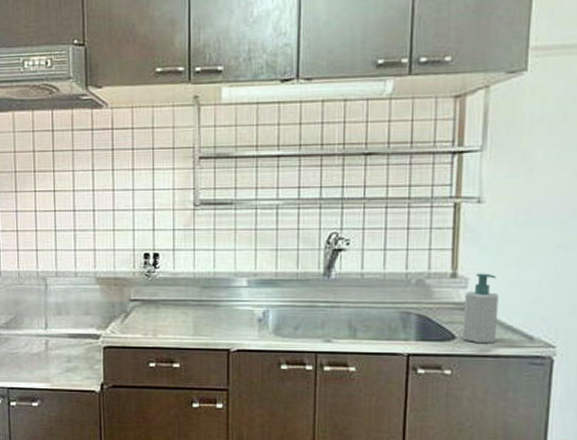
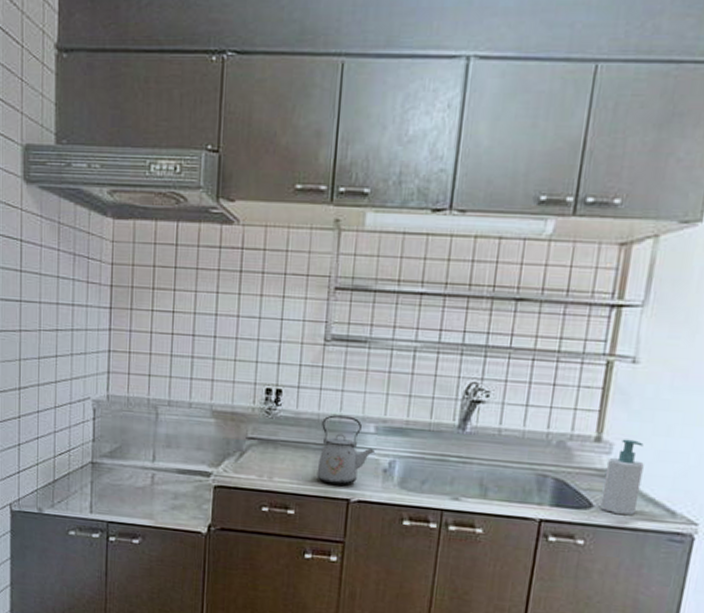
kettle: none [197,273,248,337] -> present [316,415,375,486]

